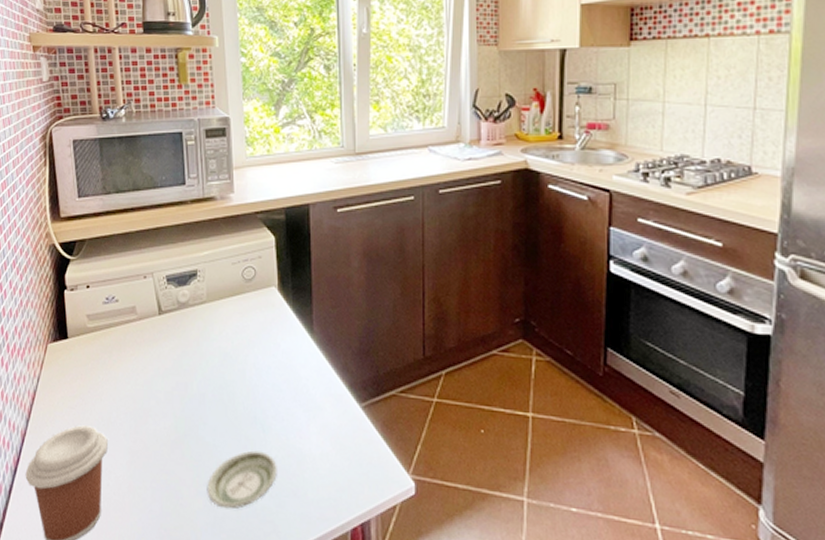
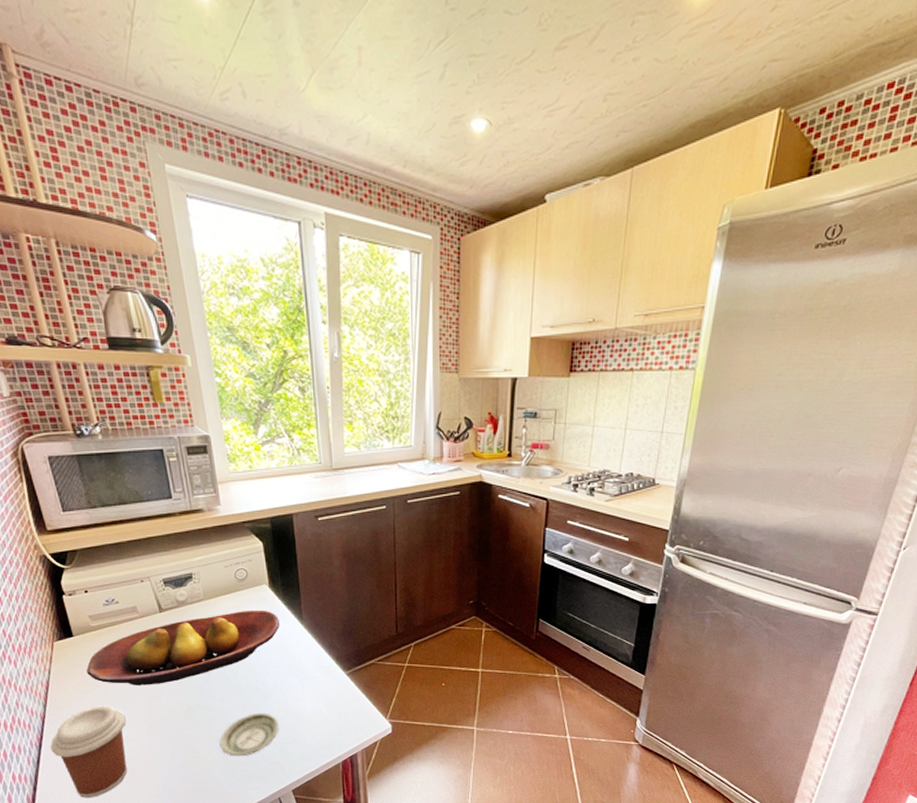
fruit bowl: none [76,317,286,404] -> present [86,610,280,685]

